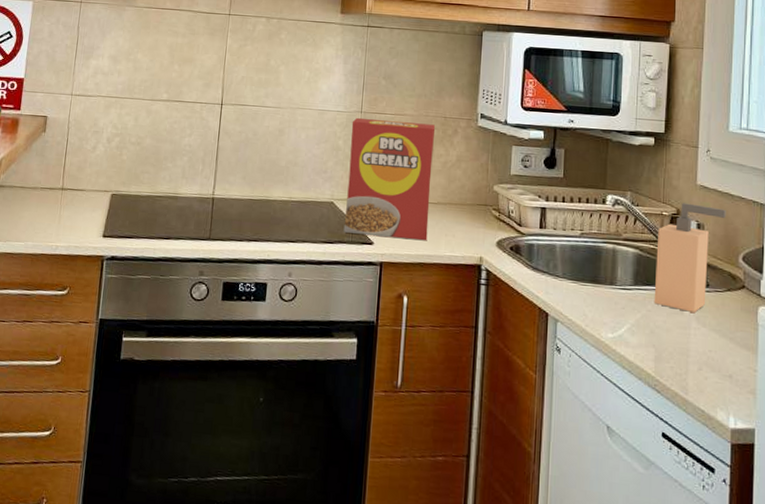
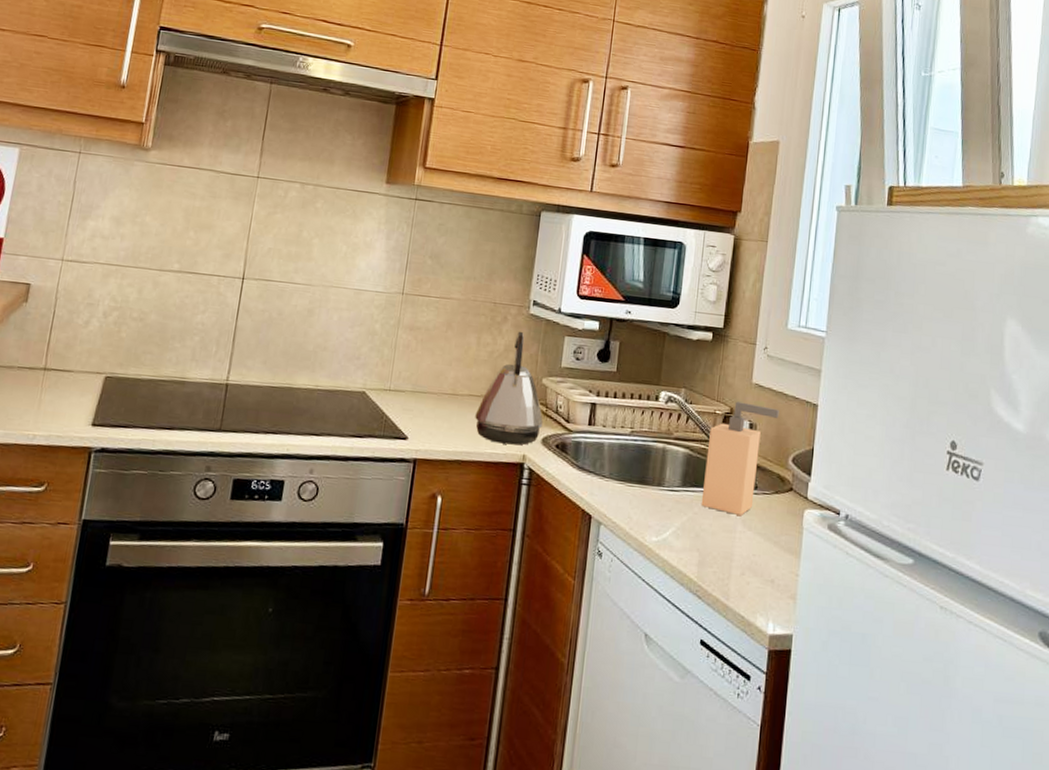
cereal box: present [343,117,435,241] -> none [375,299,483,437]
kettle: none [433,142,497,248] -> present [475,331,543,446]

